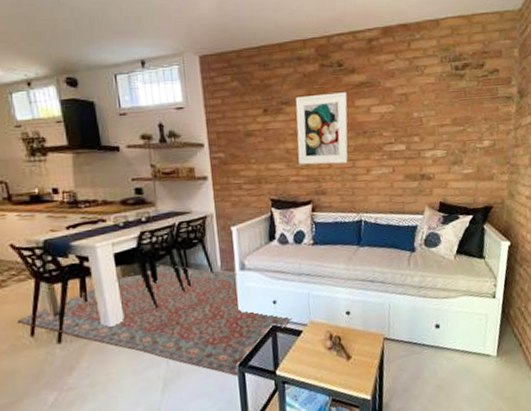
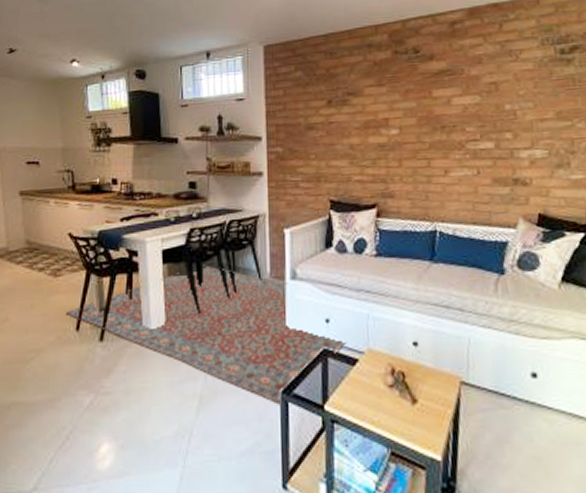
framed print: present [295,92,348,165] -> none [363,81,424,163]

